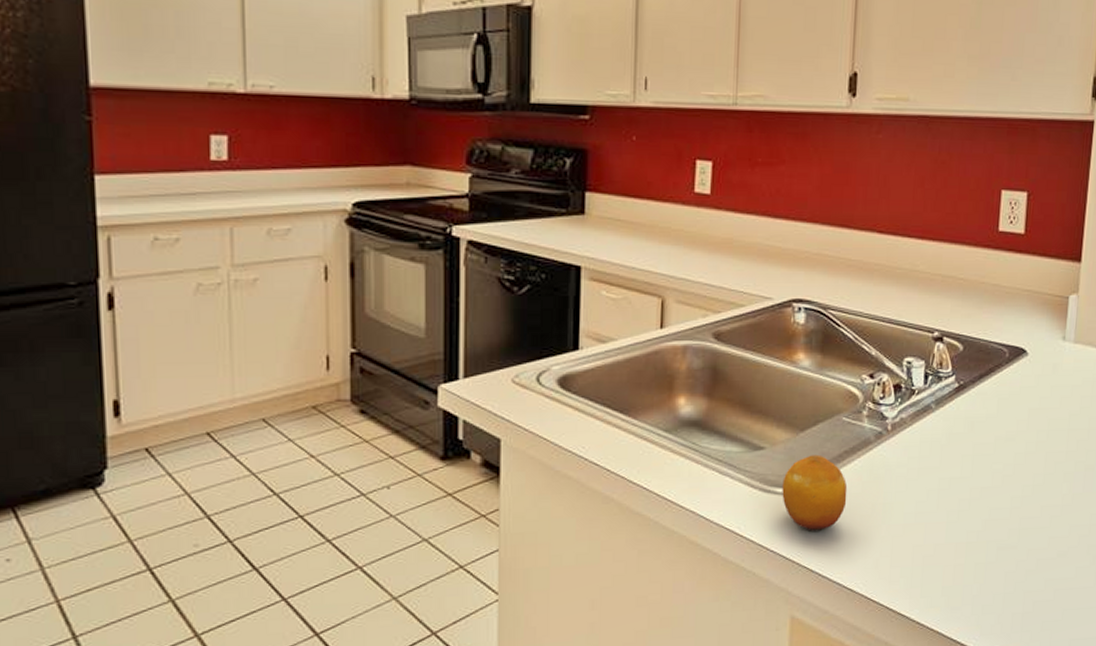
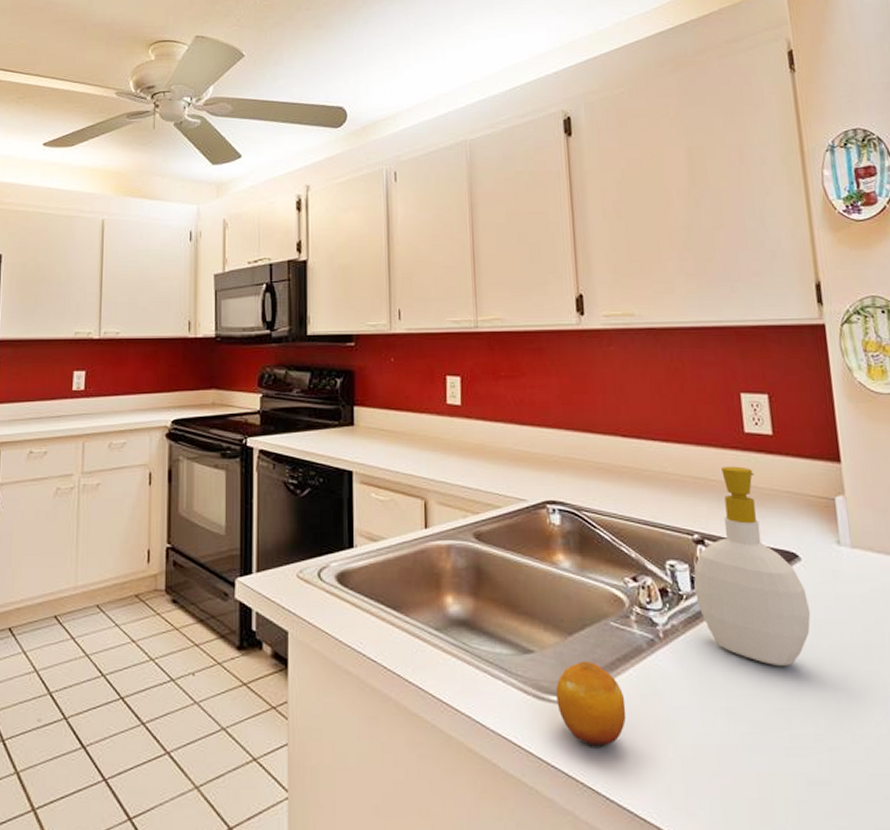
soap bottle: none [926,265,1028,451] -> present [693,466,811,666]

